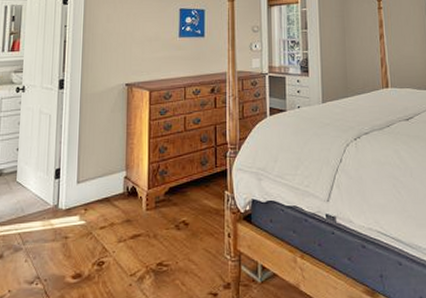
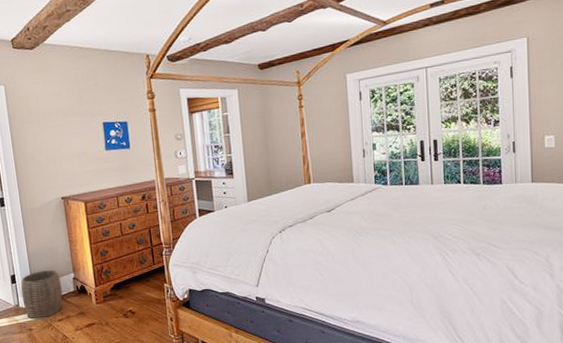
woven basket: none [63,165,110,225] -> present [20,270,63,319]

